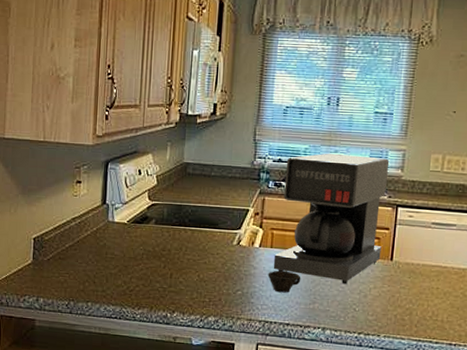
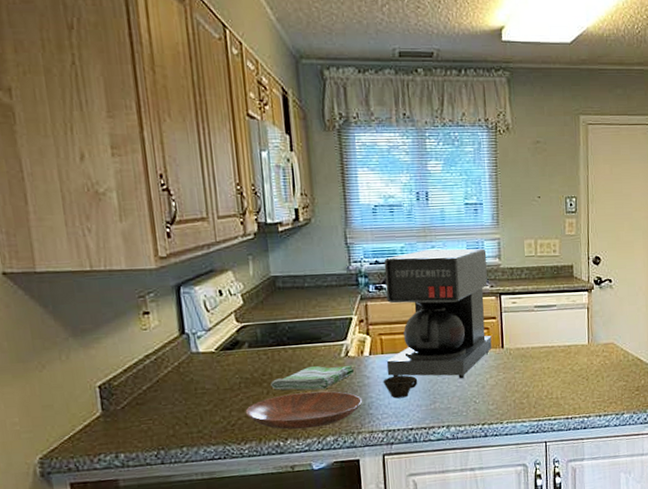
bowl: none [143,271,246,306] -> present [245,391,363,430]
dish towel: none [168,249,244,272] -> present [271,365,355,390]

